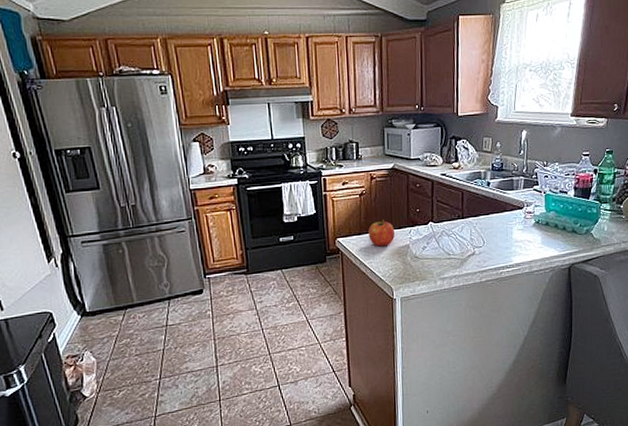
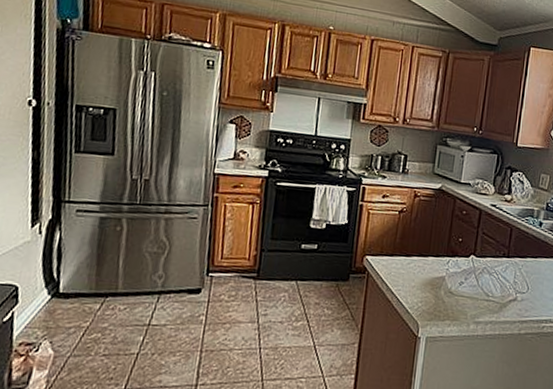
fruit: present [368,219,396,247] -> none [401,243,432,274]

